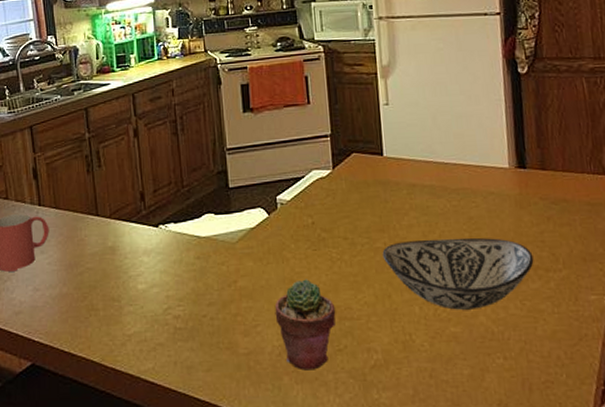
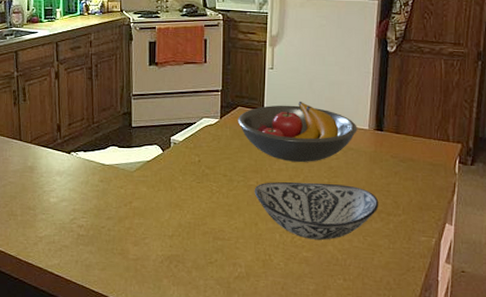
potted succulent: present [274,279,336,371] -> none [161,205,211,276]
fruit bowl: none [353,140,496,215] -> present [237,101,357,162]

